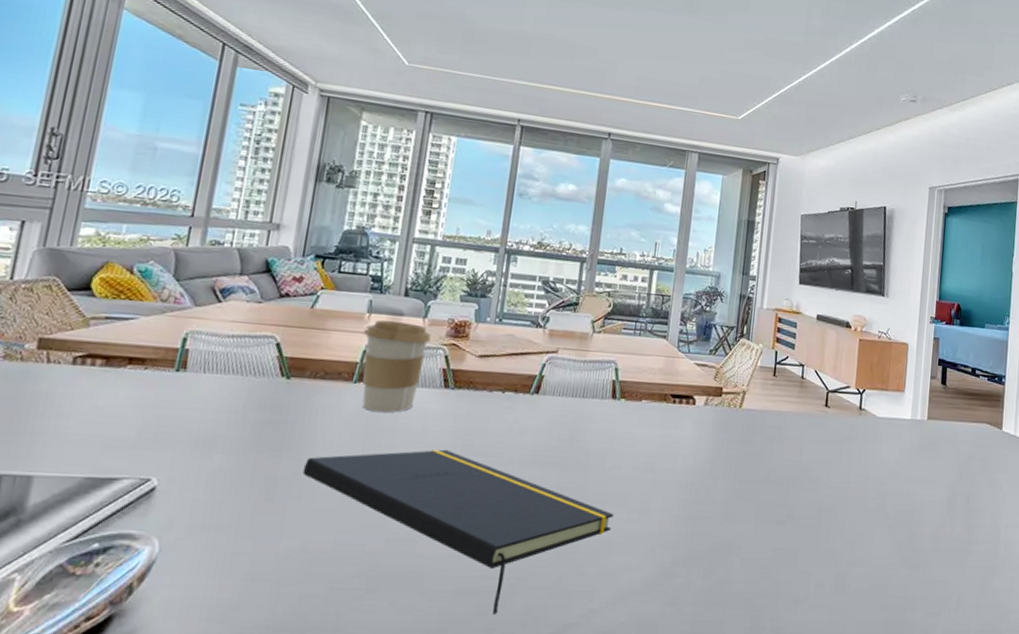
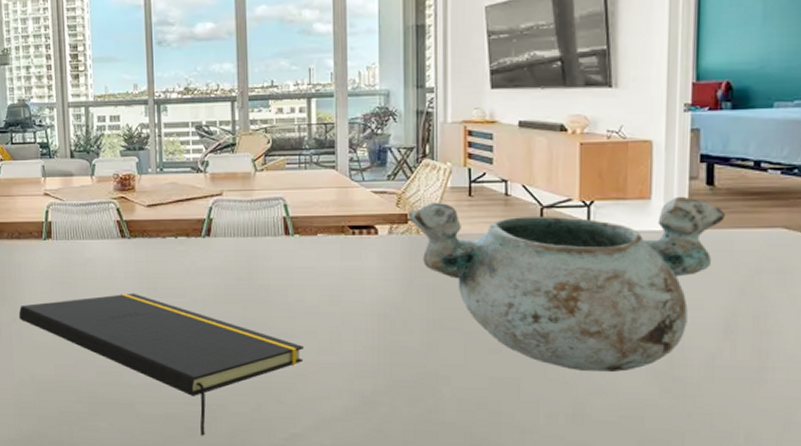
coffee cup: present [362,319,431,413] -> none [44,181,101,264]
decorative bowl: none [722,379,953,543] -> present [407,196,726,372]

